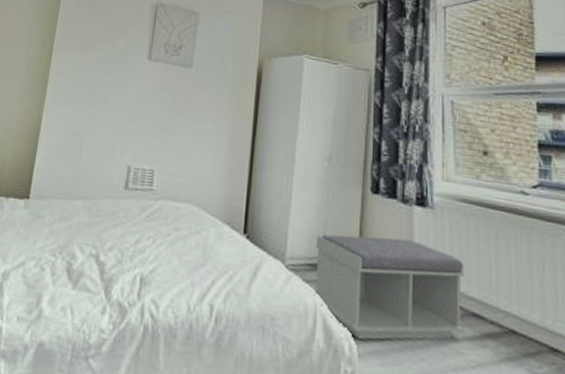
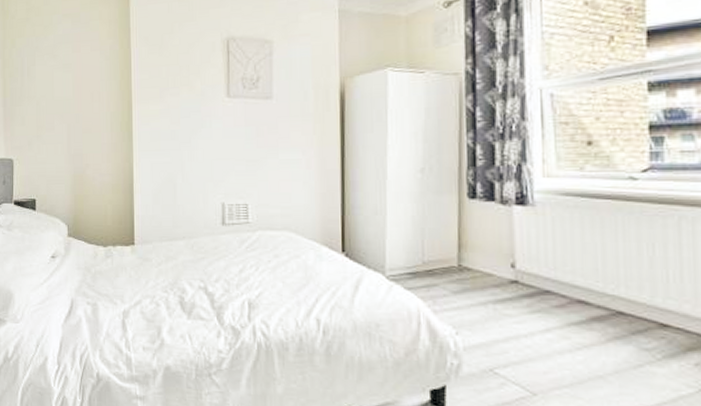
bench: present [313,234,464,340] -> none [415,239,569,336]

